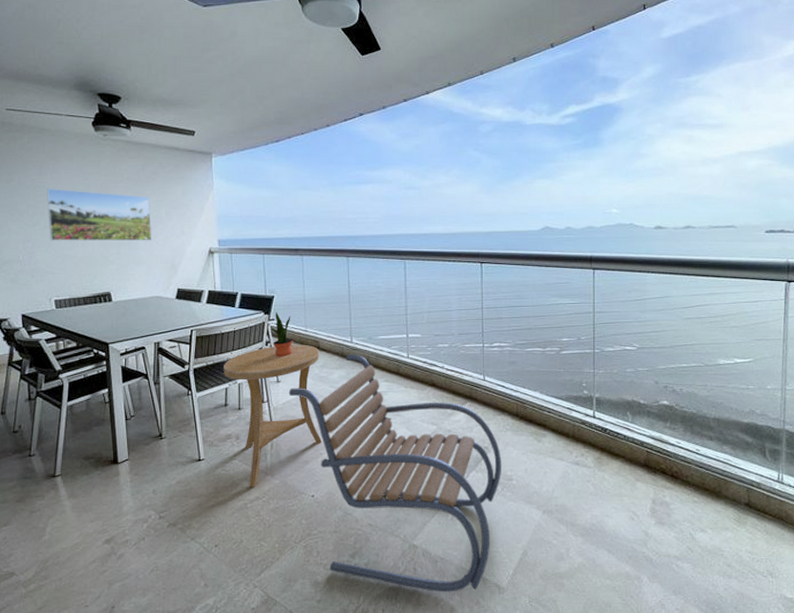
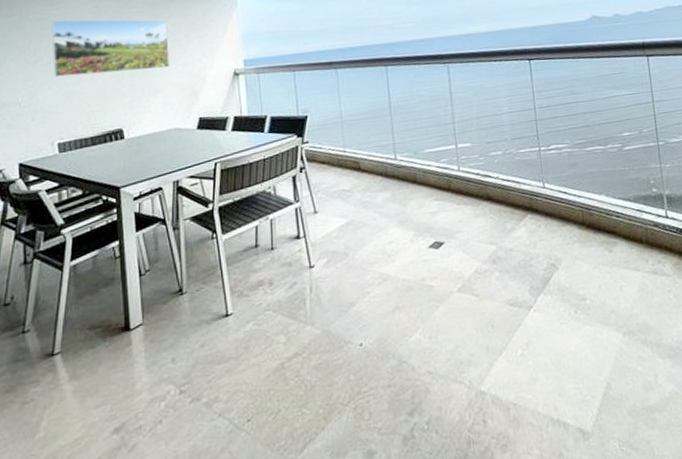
side table: present [223,344,322,487] -> none [252,167,368,342]
potted plant: present [271,311,294,357] -> none [305,133,331,184]
lounge chair: present [288,355,502,592] -> none [327,172,573,447]

